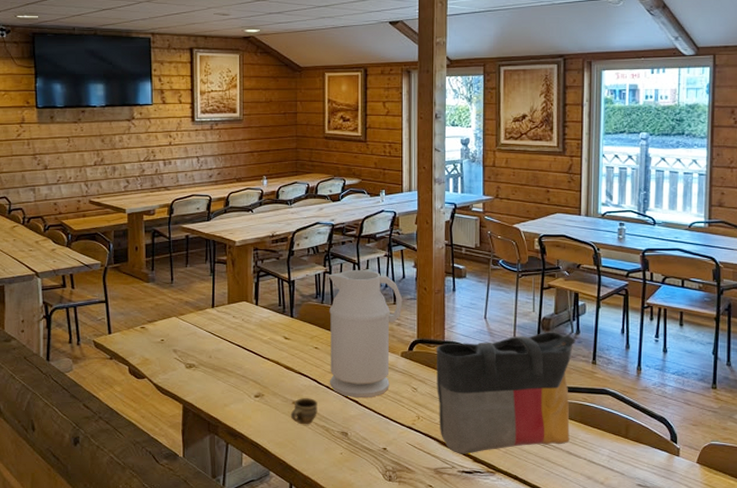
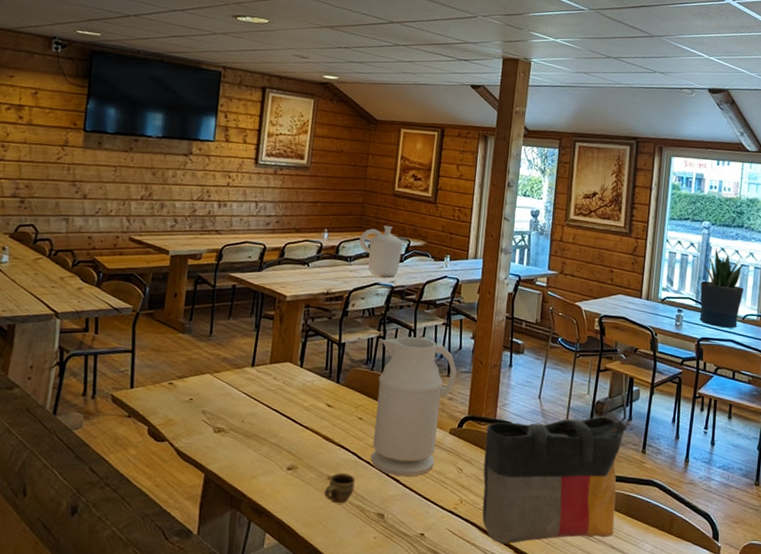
water jug: none [297,168,339,216] -> present [359,226,403,278]
planter: none [642,158,689,238] -> present [699,248,745,329]

